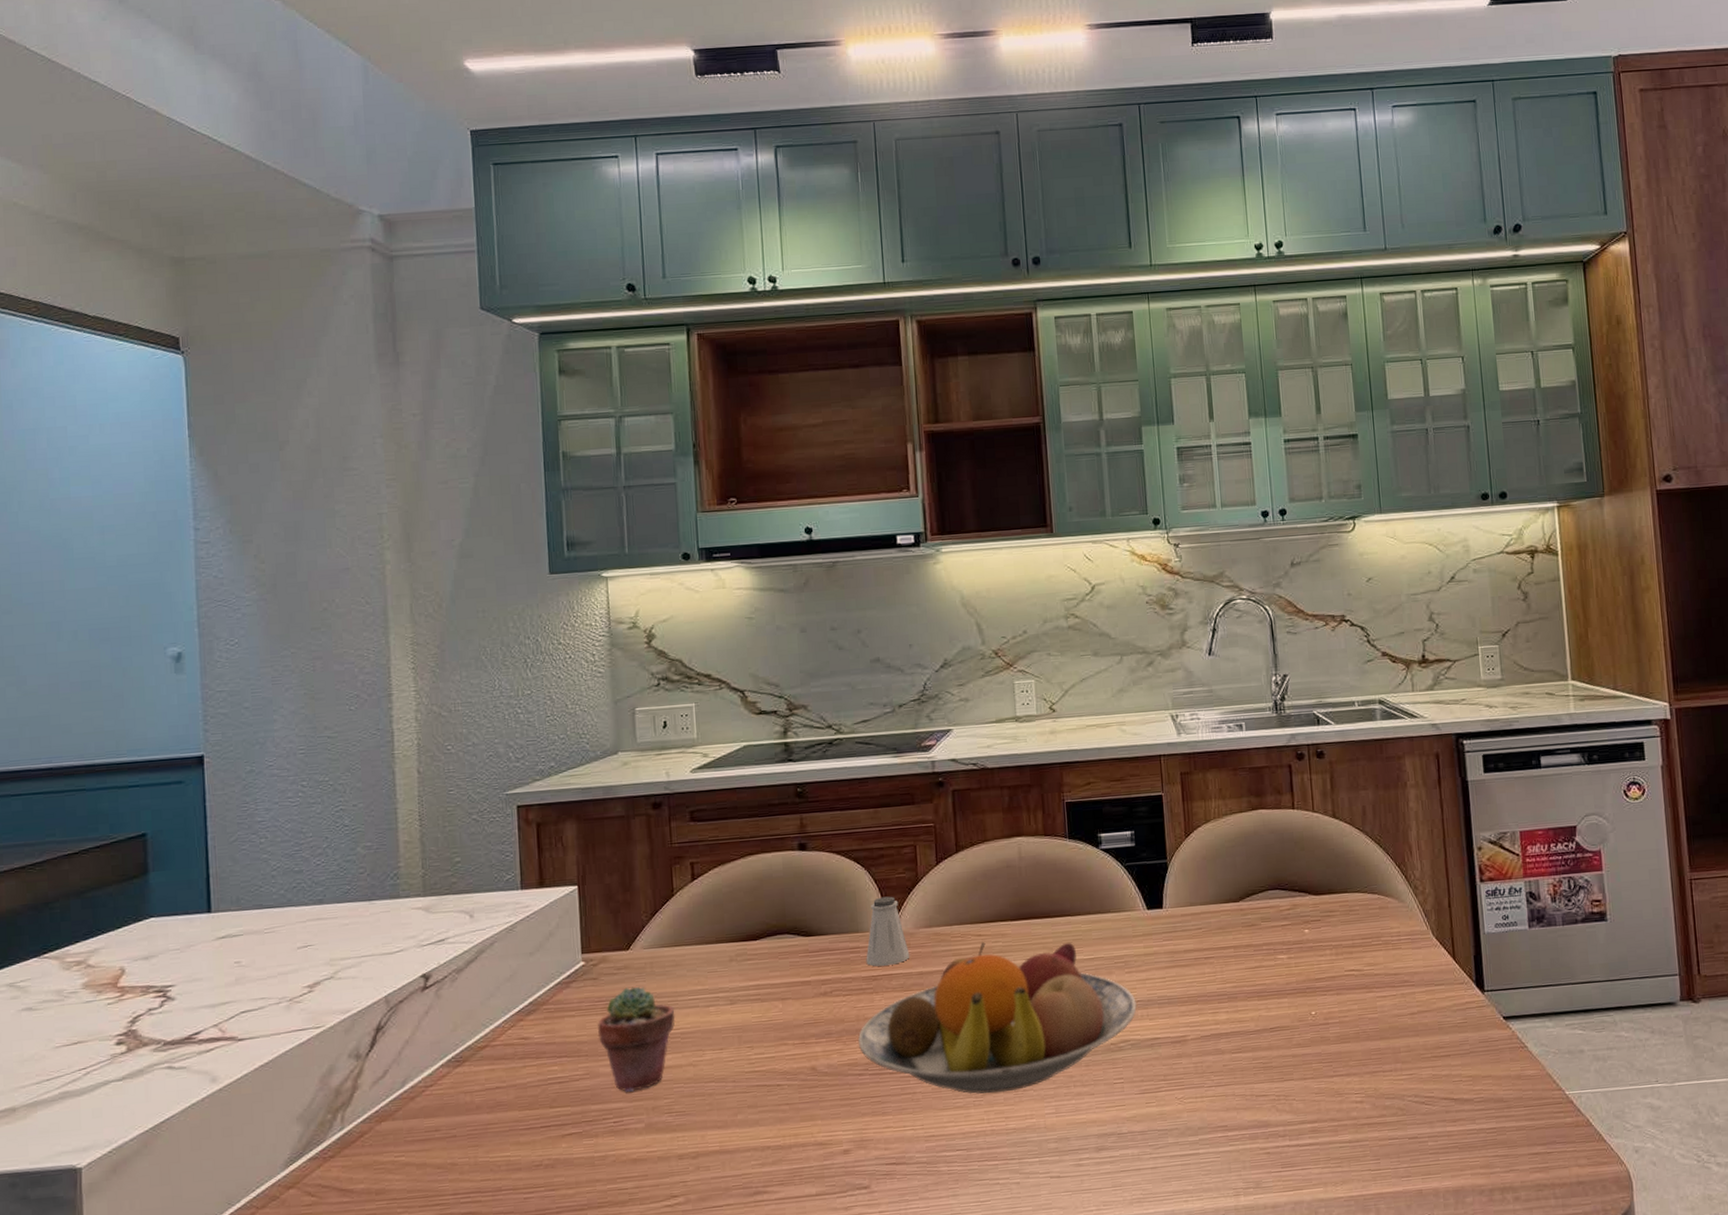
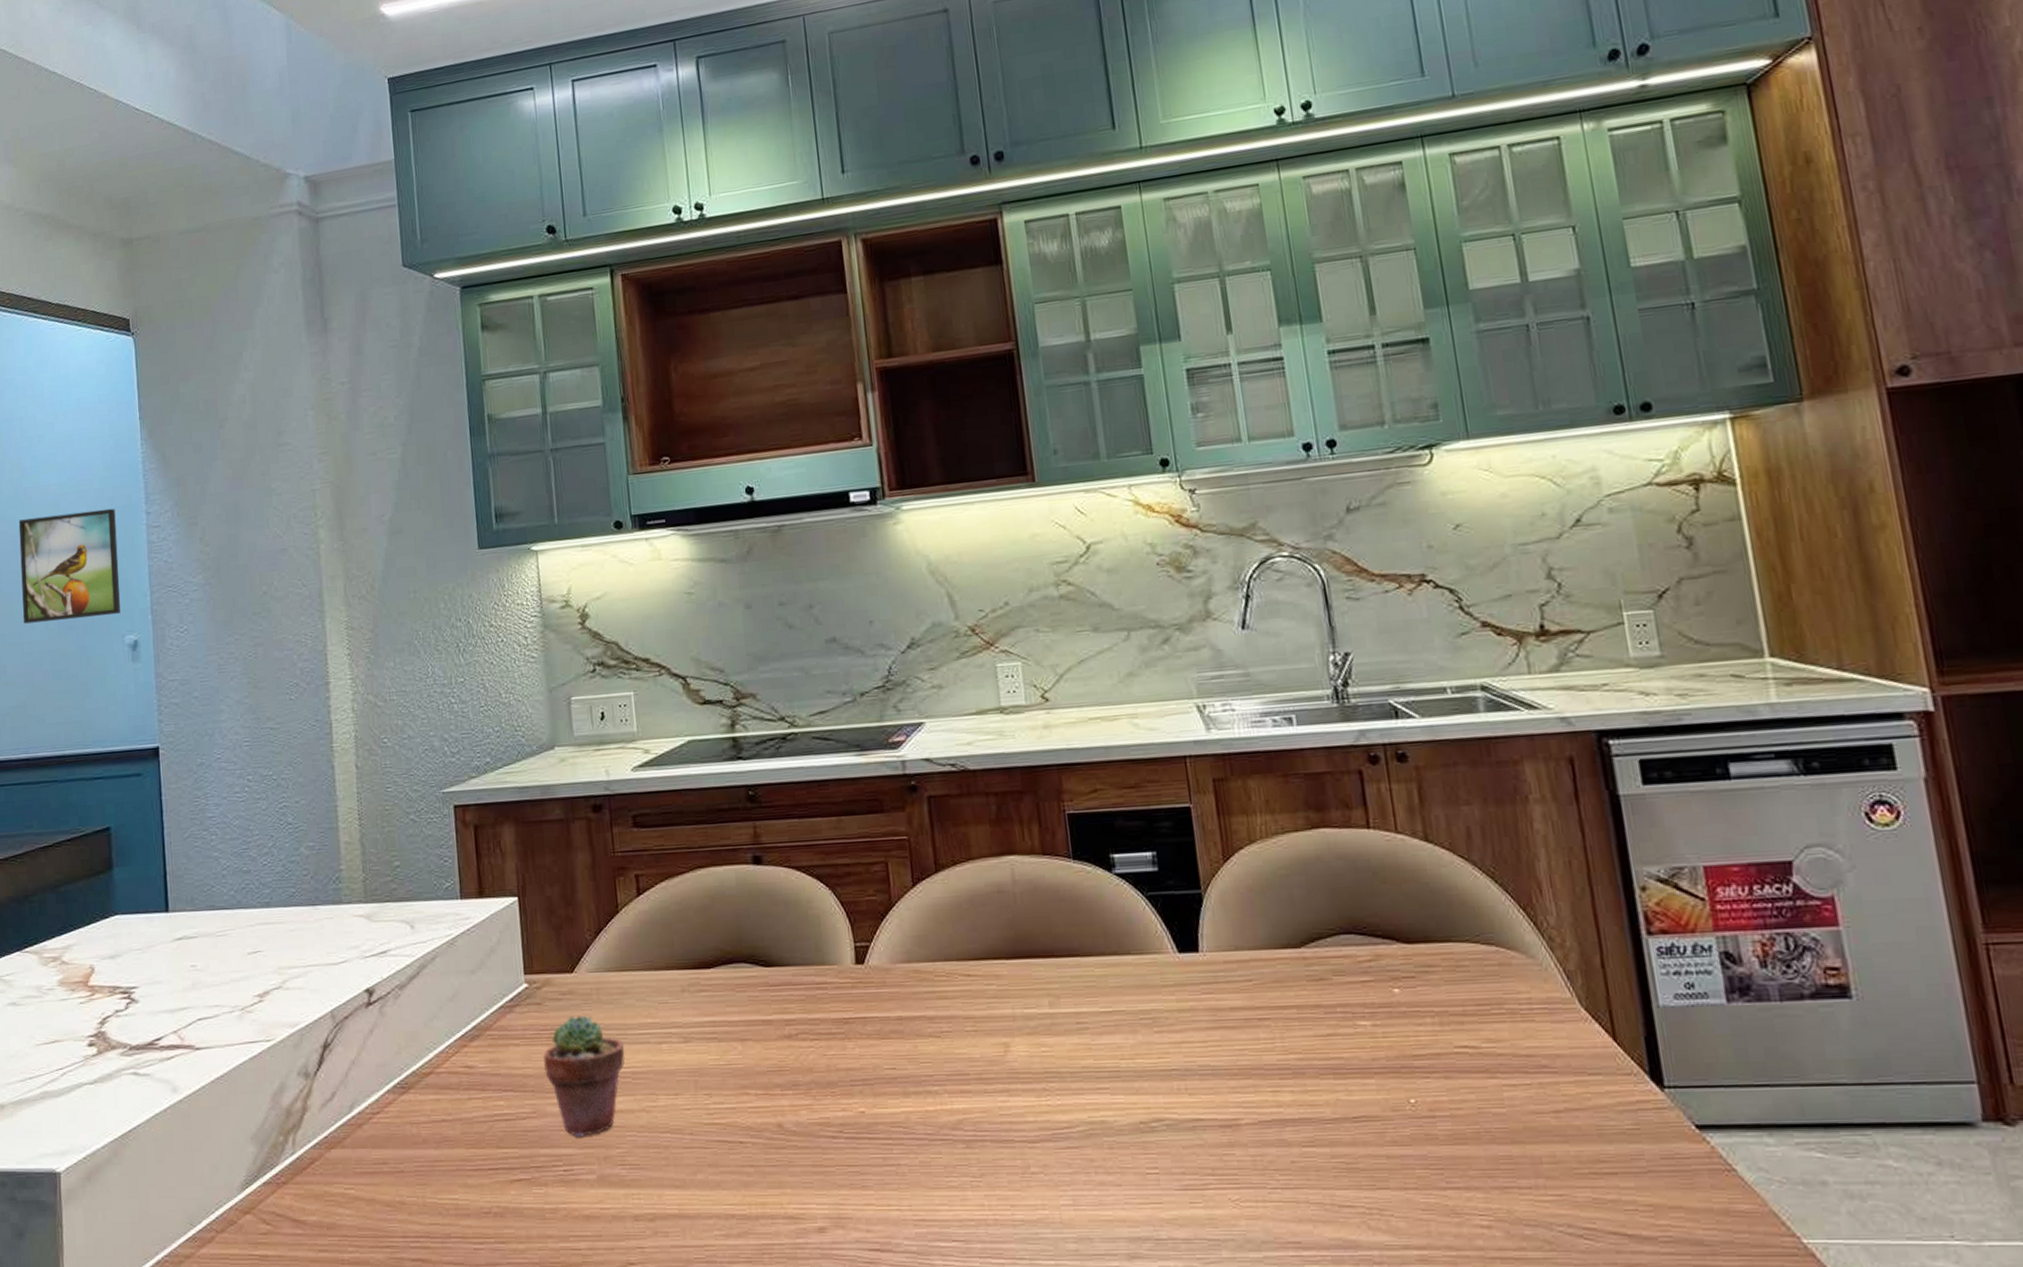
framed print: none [43,523,163,635] -> present [18,508,120,624]
fruit bowl: present [857,941,1137,1094] -> none [829,983,1172,1174]
saltshaker: present [866,896,910,967] -> none [834,923,887,1007]

